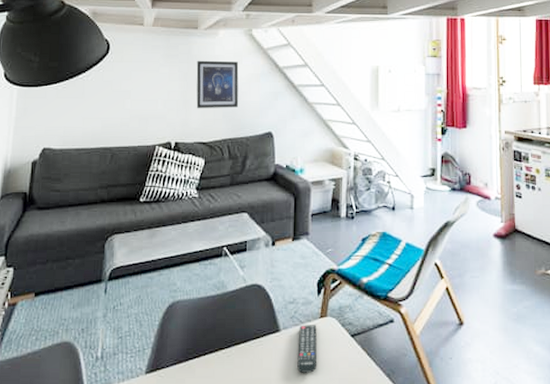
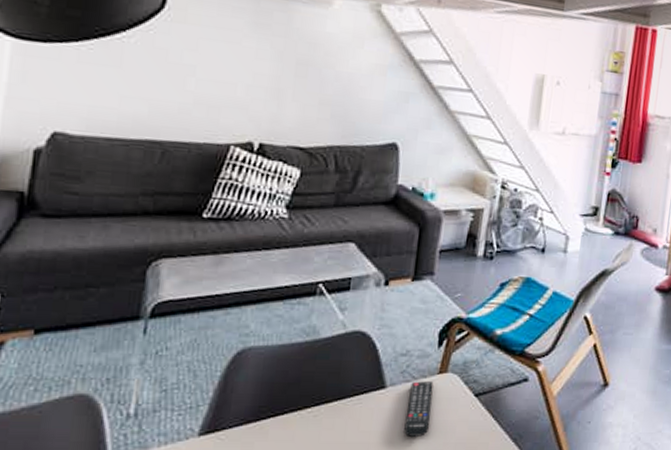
wall art: present [196,60,239,109] -> none [293,36,359,106]

